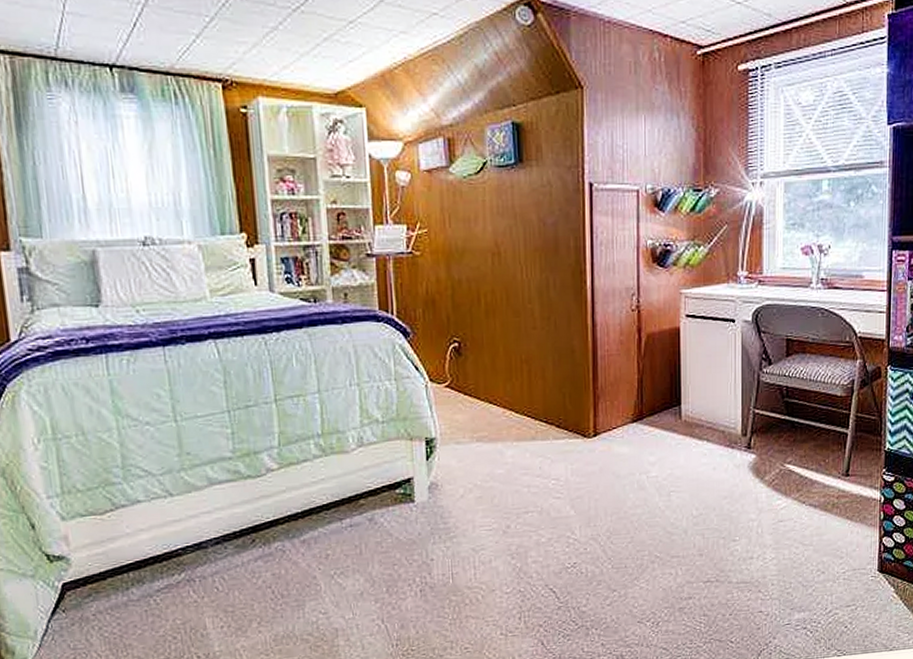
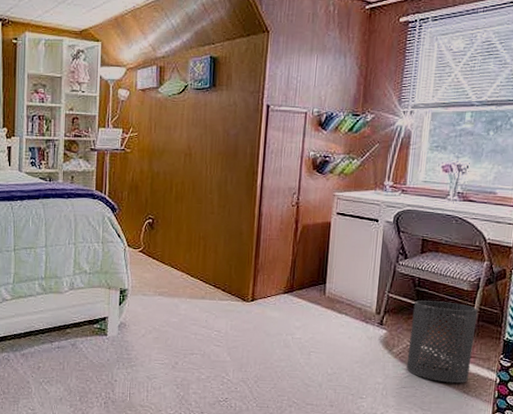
trash can: none [781,412,855,509] -> present [406,300,478,383]

